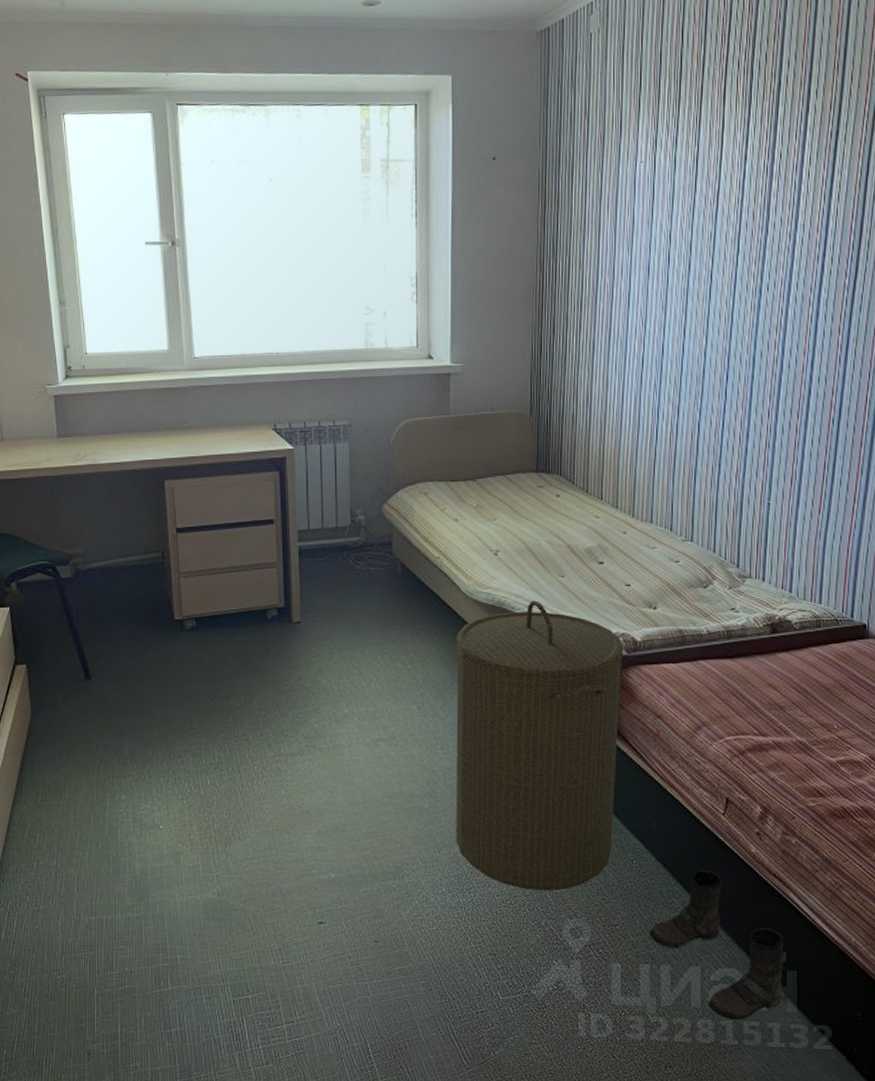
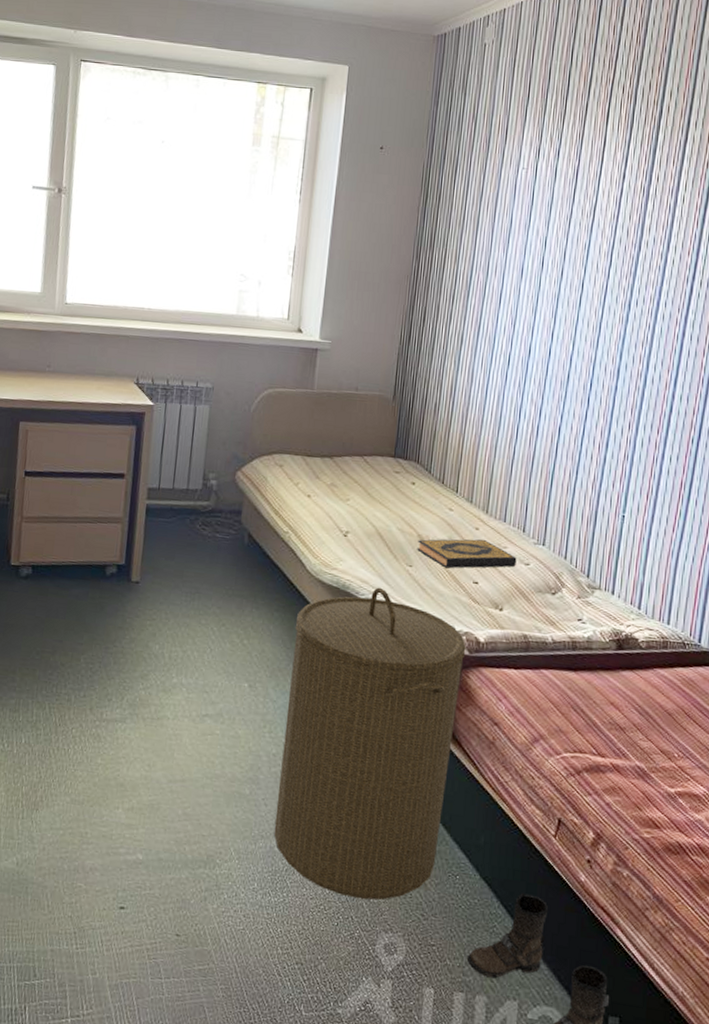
hardback book: none [567,542,666,574] -> present [417,539,517,568]

